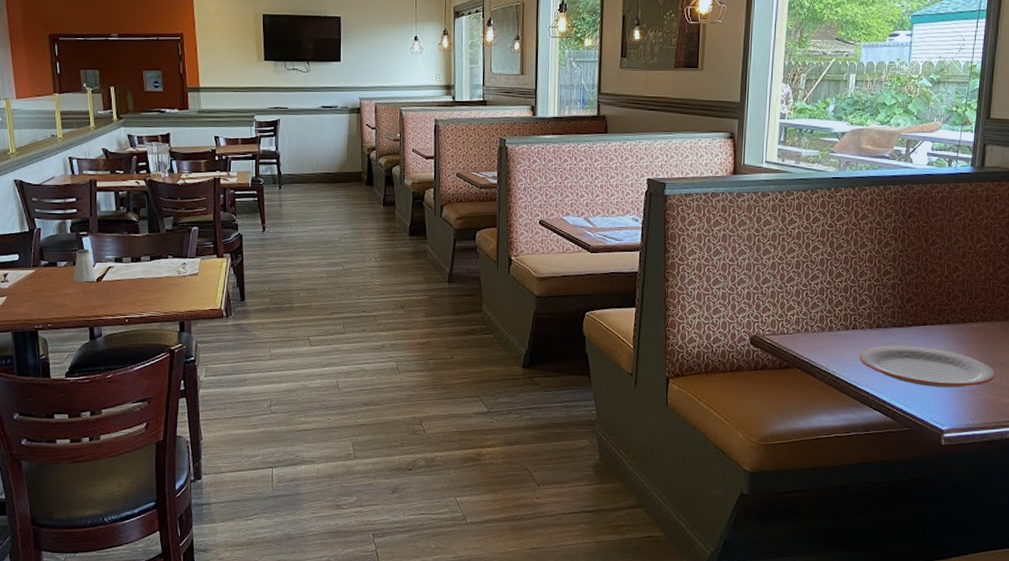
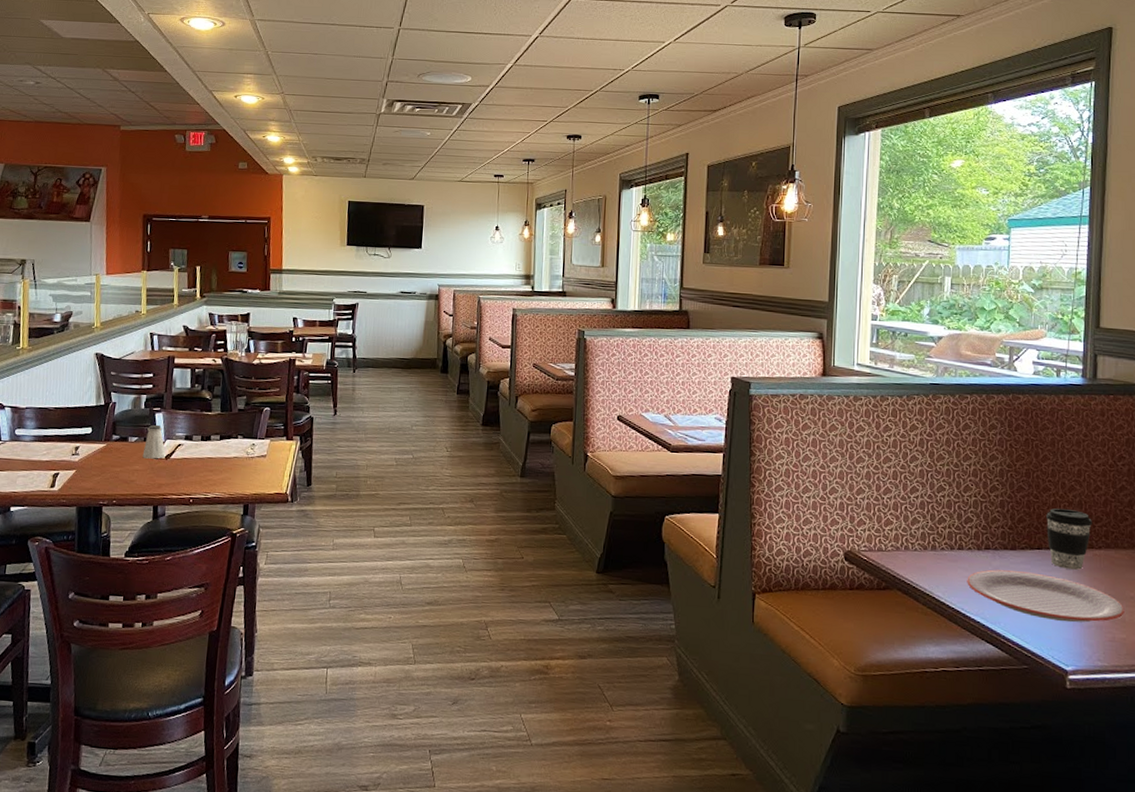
coffee cup: none [931,287,972,342] -> present [1046,508,1092,570]

